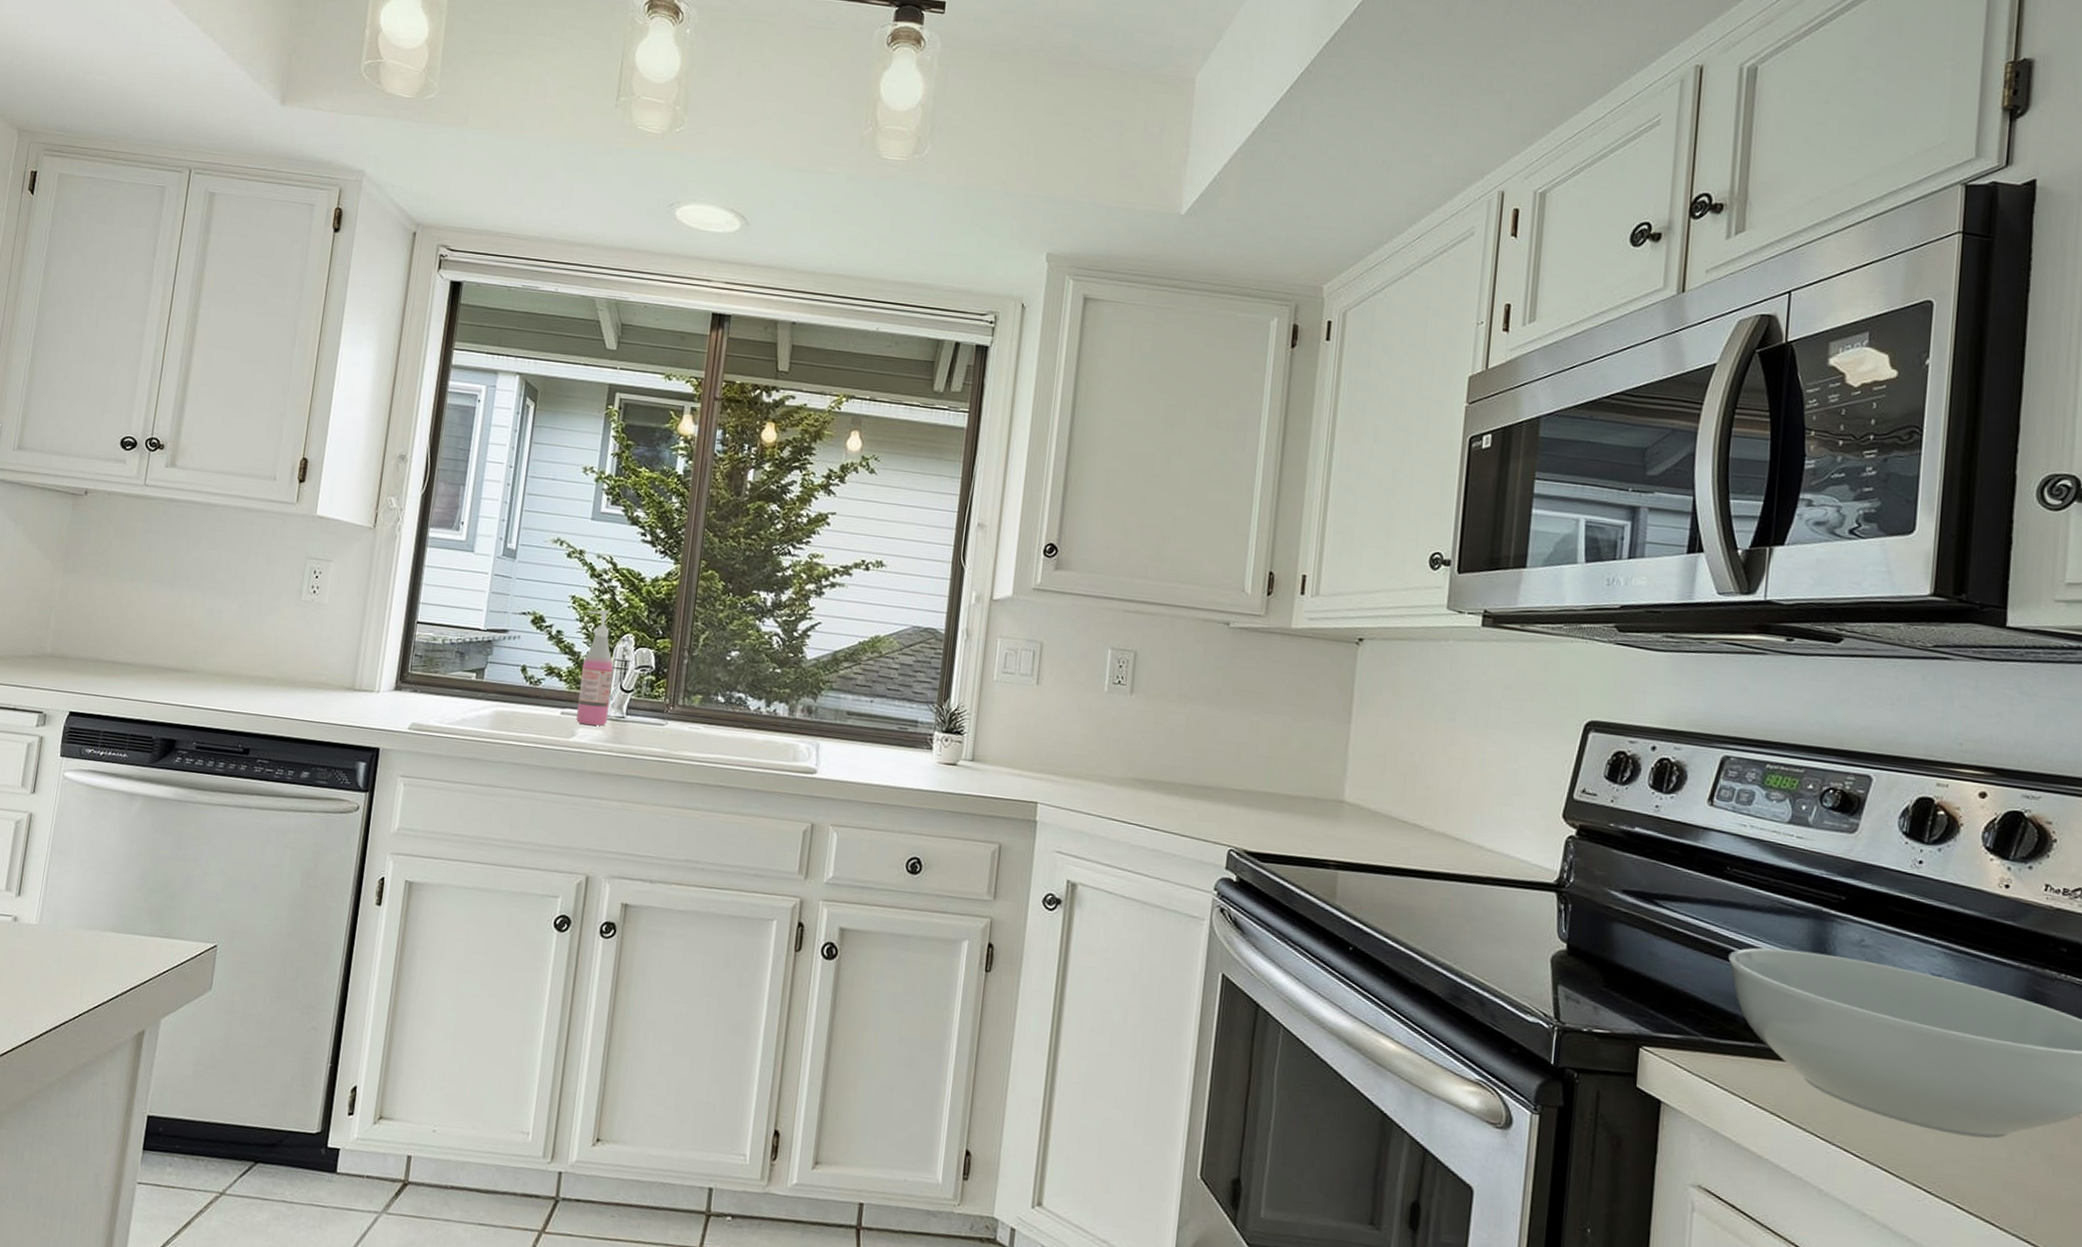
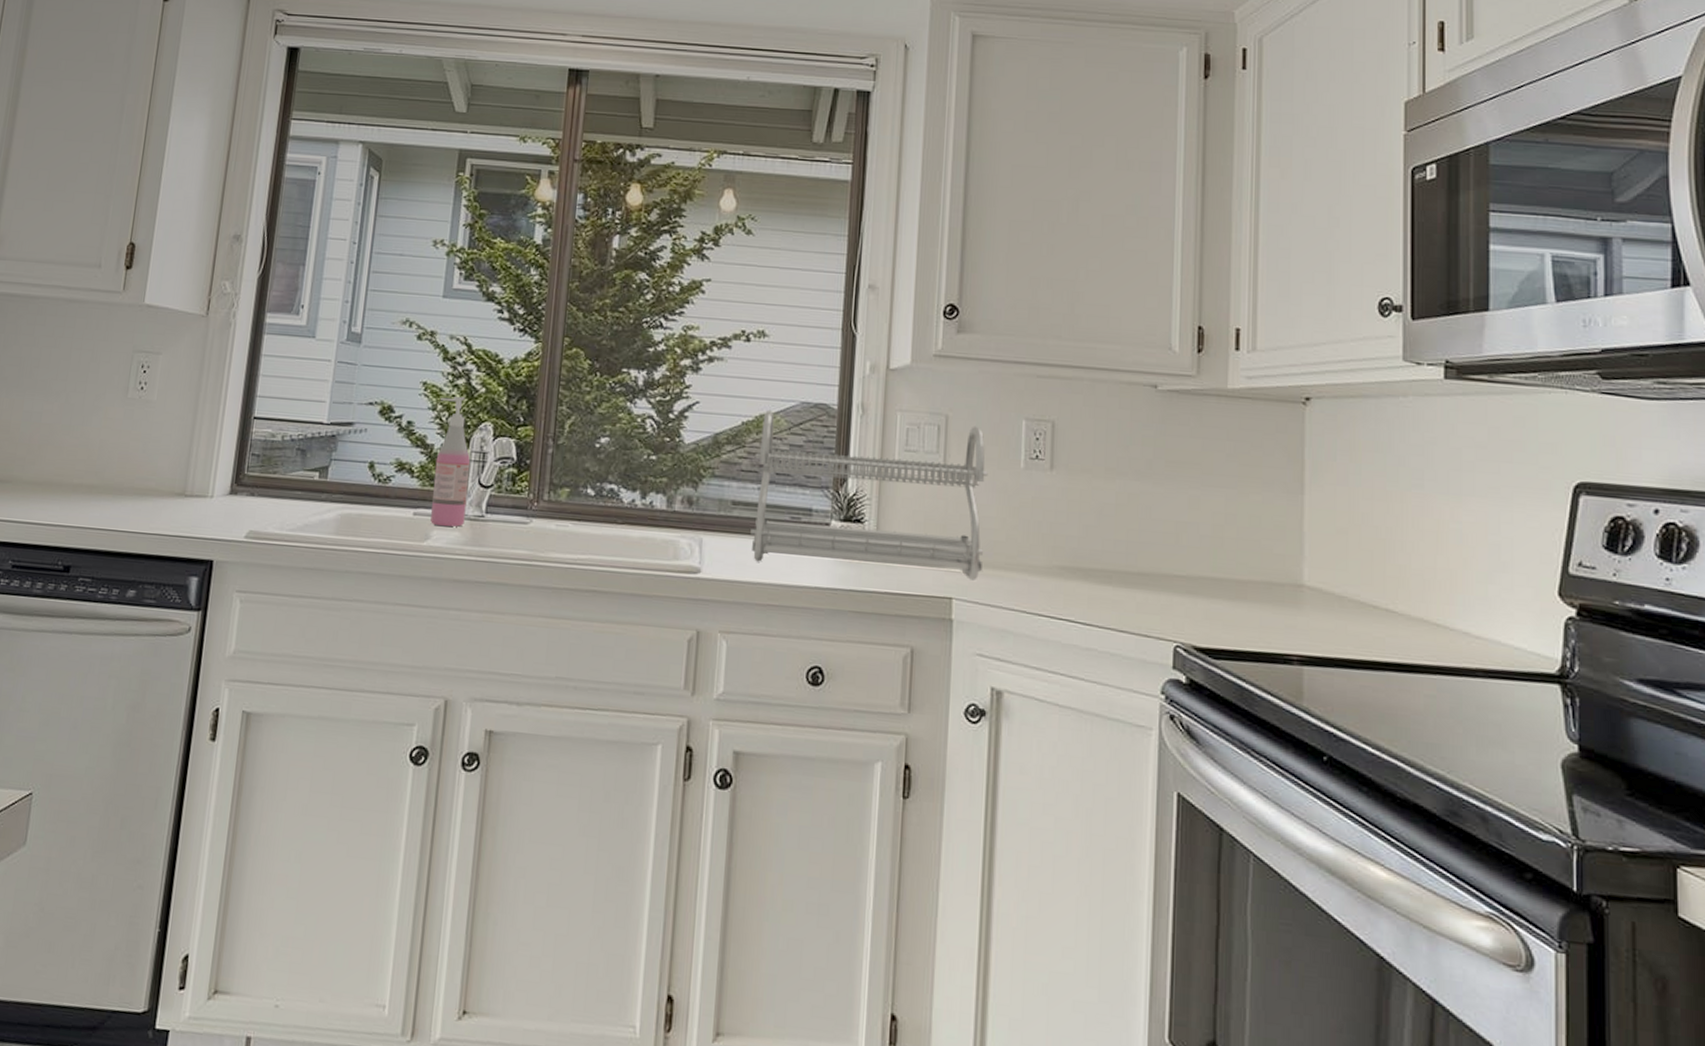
dish rack: none [862,633,1075,789] -> present [750,410,988,582]

